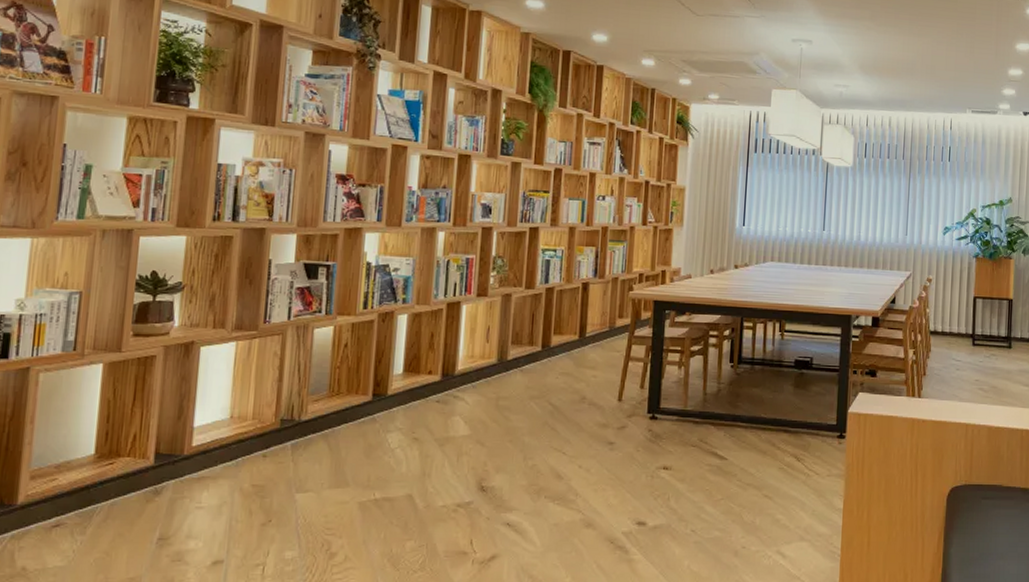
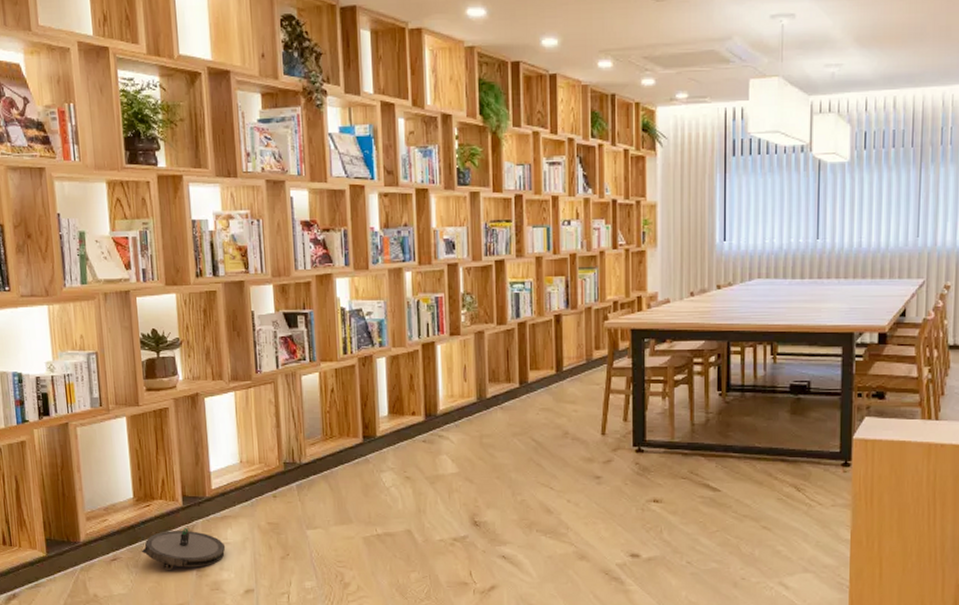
robot vacuum: none [92,490,198,539] -> present [141,528,226,571]

